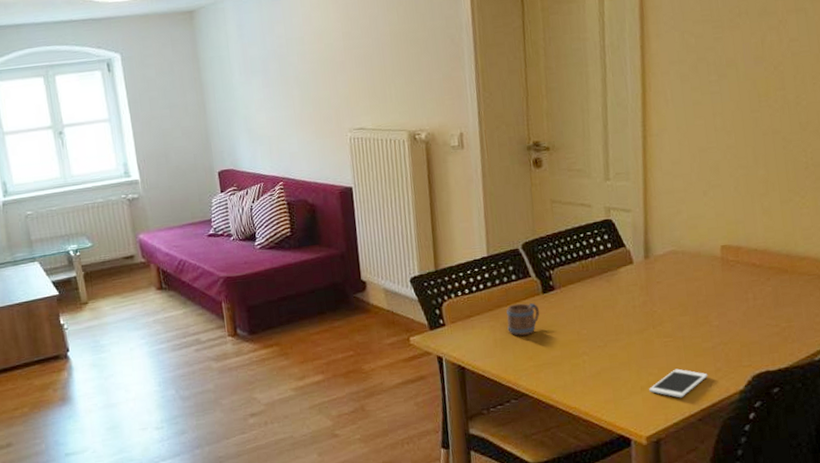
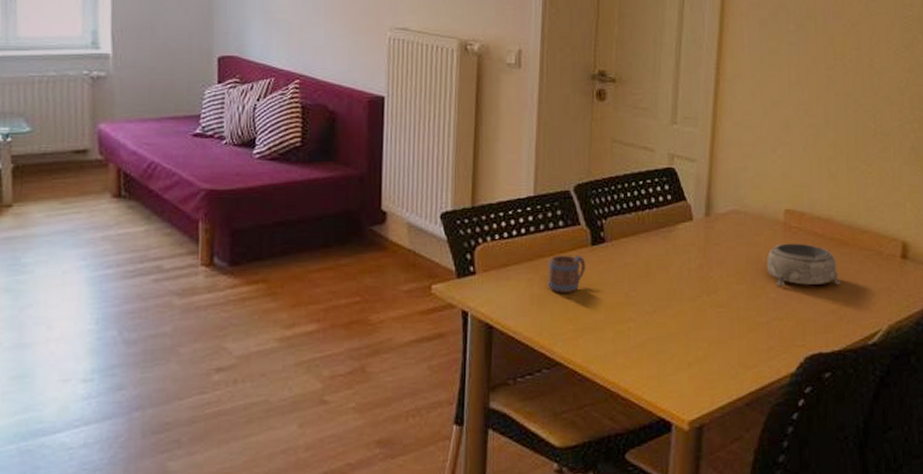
cell phone: present [649,368,708,398] -> none [697,344,760,378]
decorative bowl: none [707,274,783,315] -> present [766,243,841,286]

